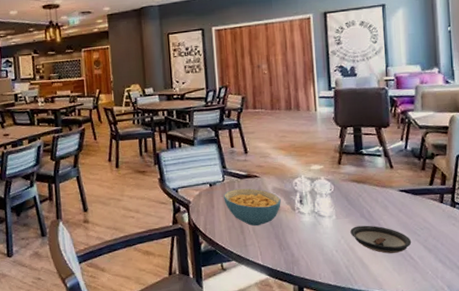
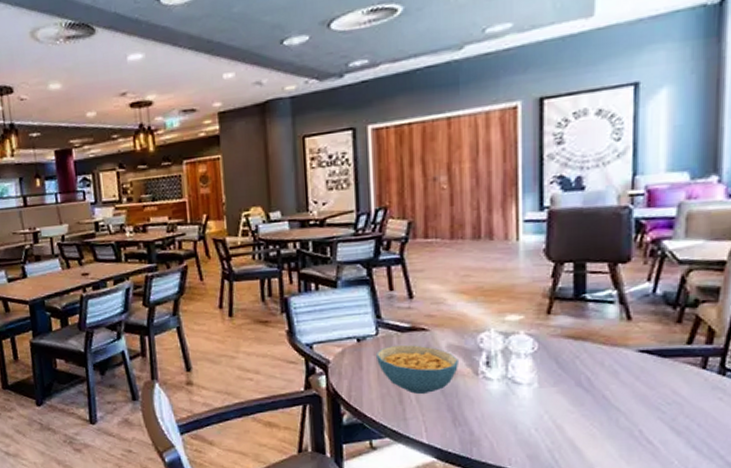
saucer: present [350,225,412,254] -> none [558,397,652,435]

